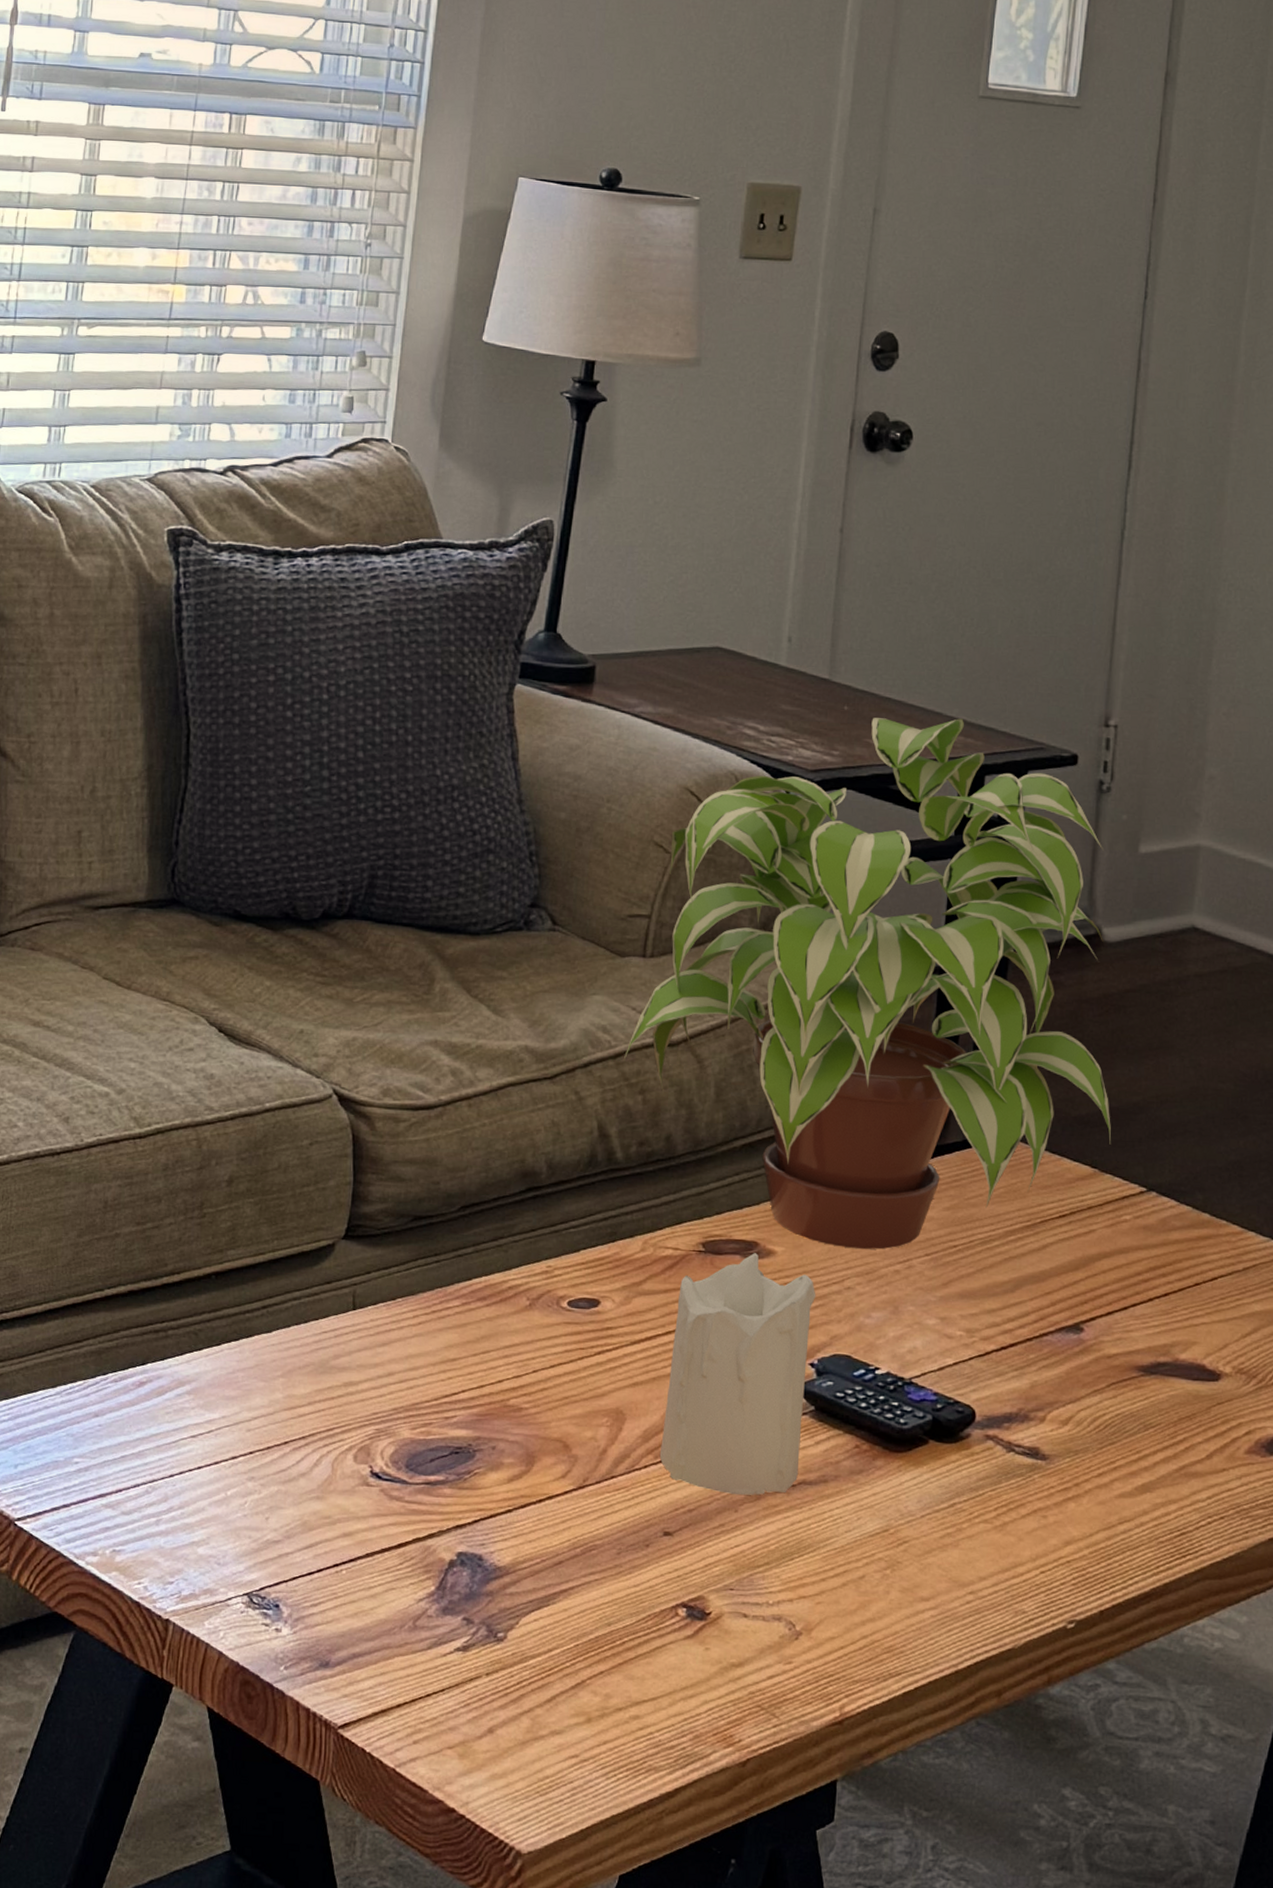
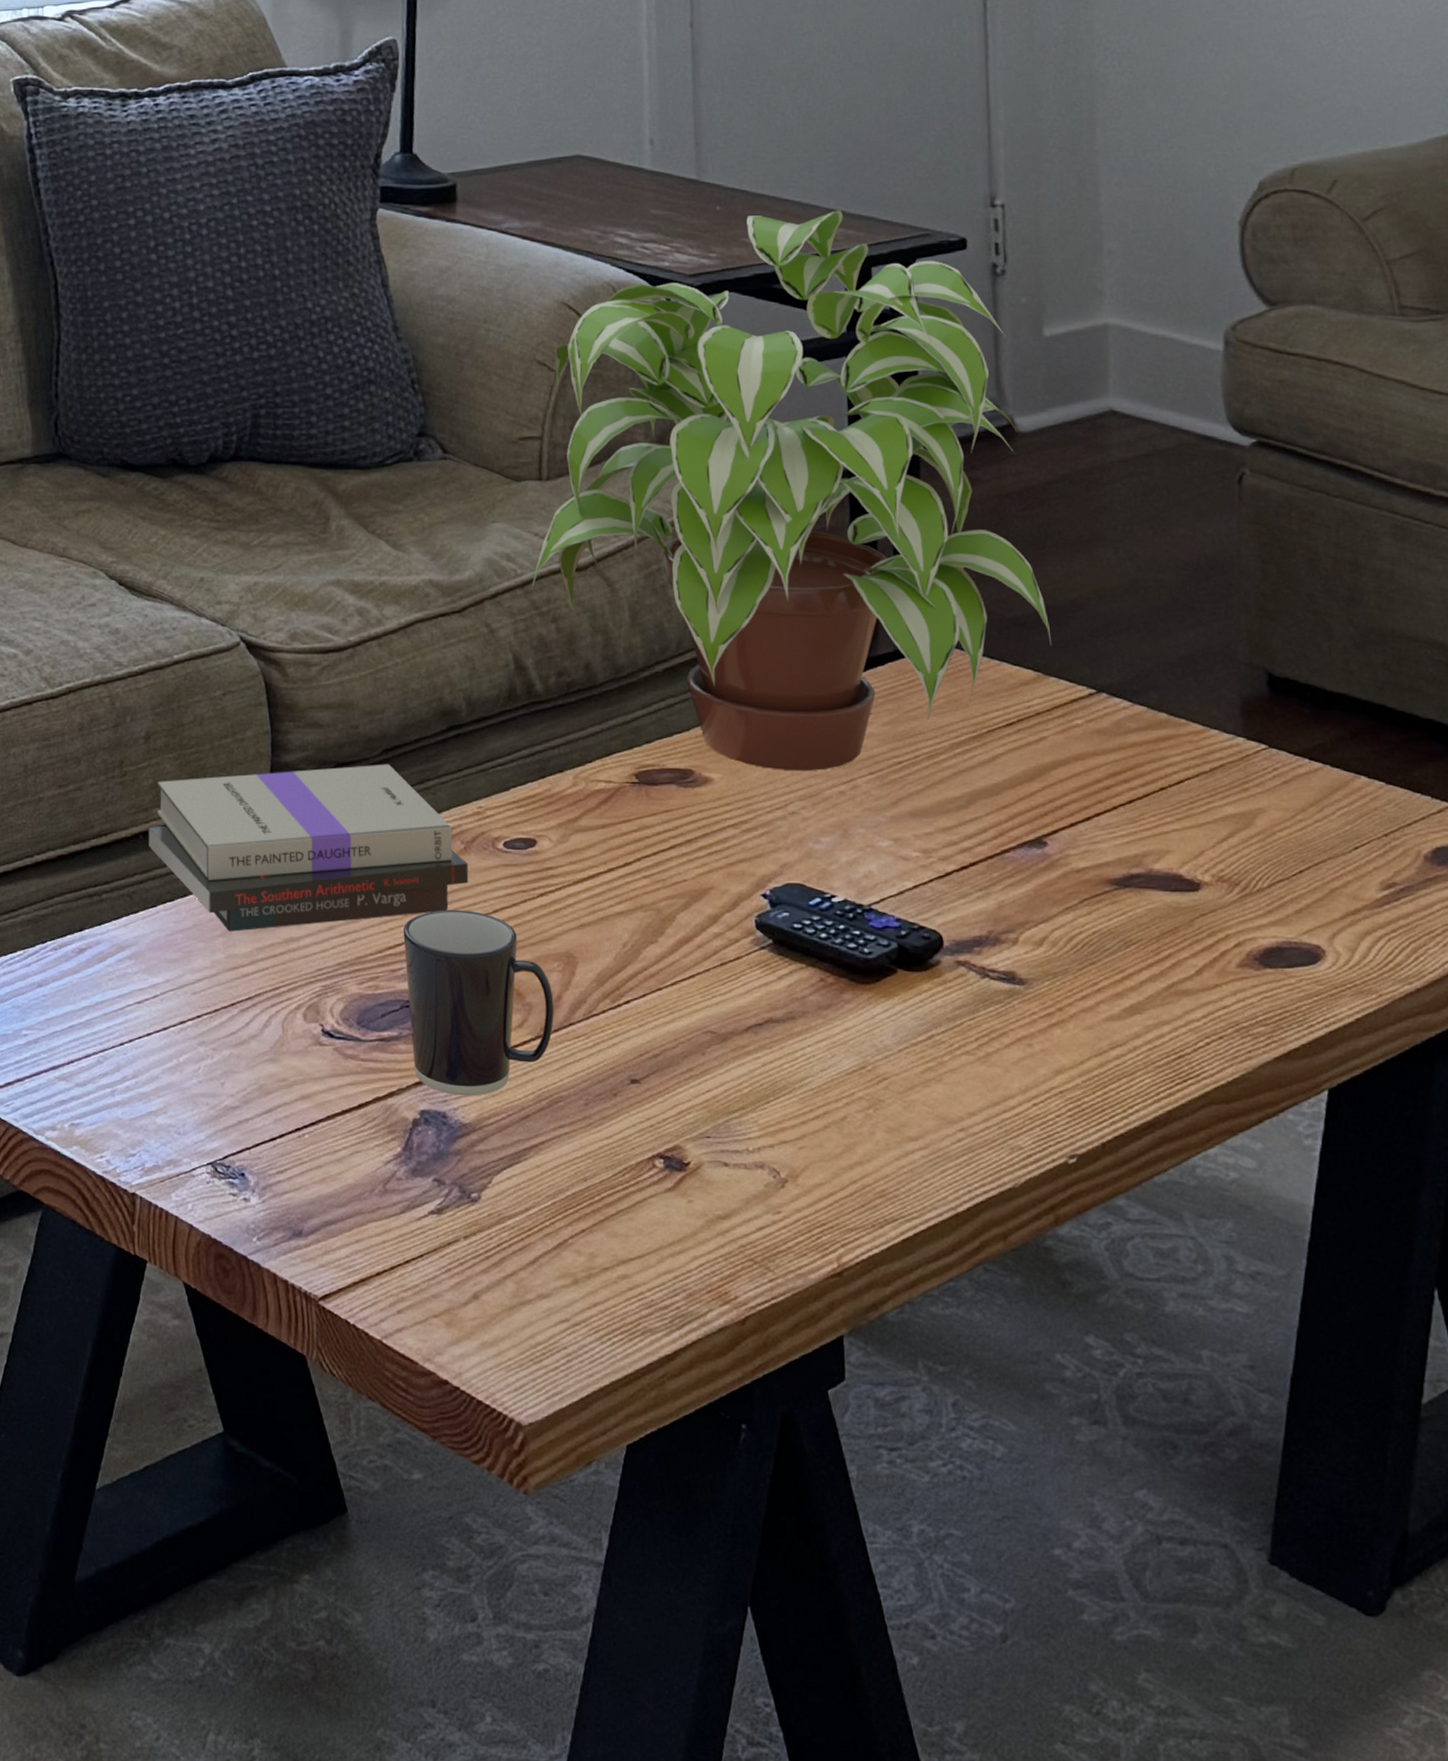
books: none [220,1220,531,1373] -> present [148,764,469,932]
mug: none [456,1362,599,1541] -> present [403,909,555,1097]
candle: present [659,1253,816,1495] -> none [616,781,764,1037]

